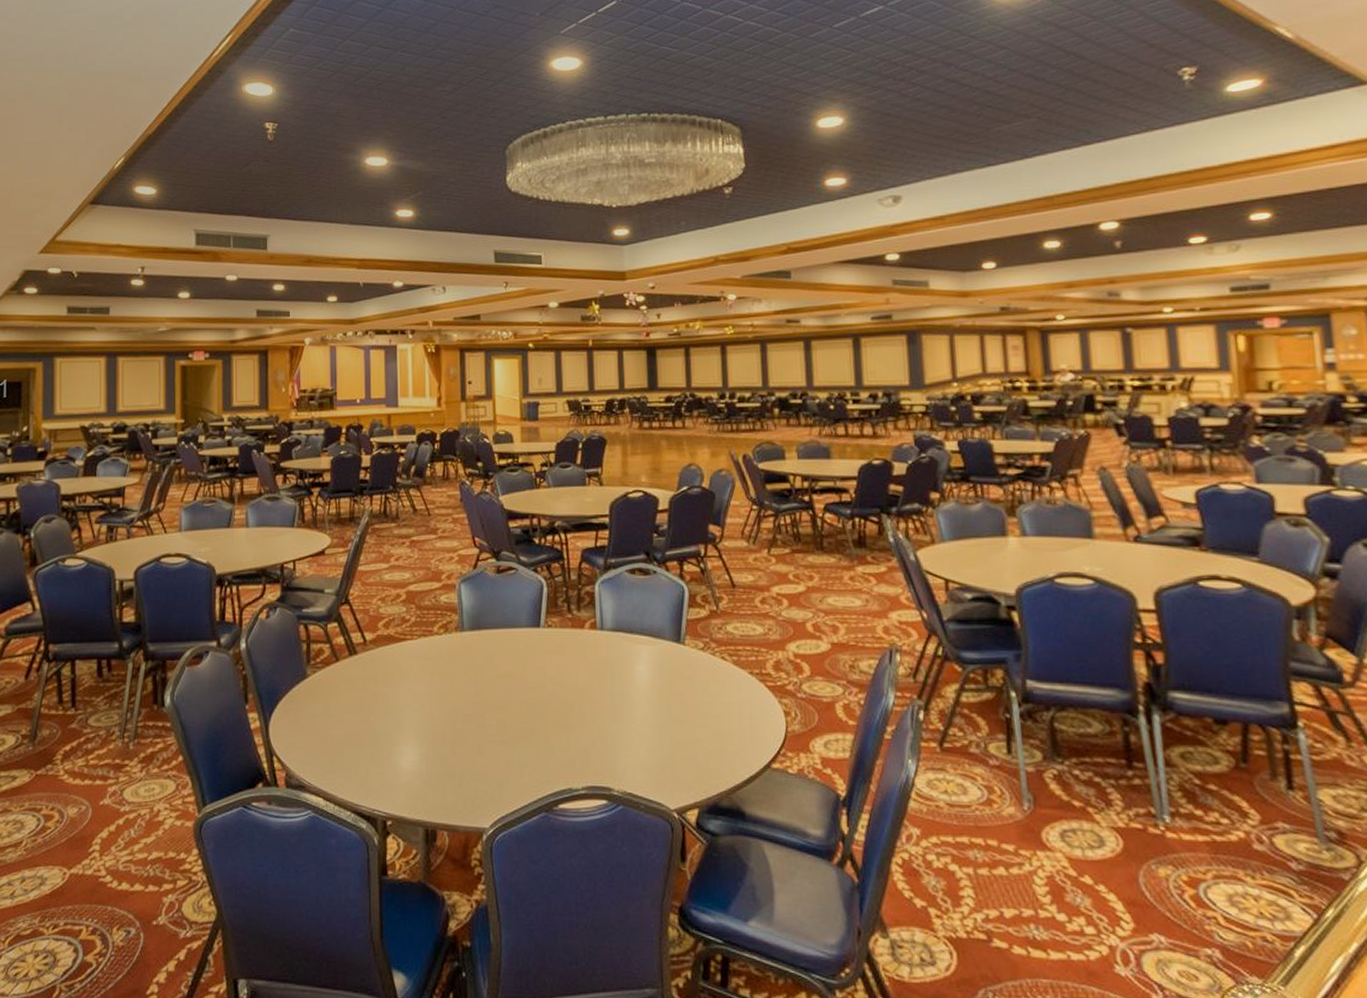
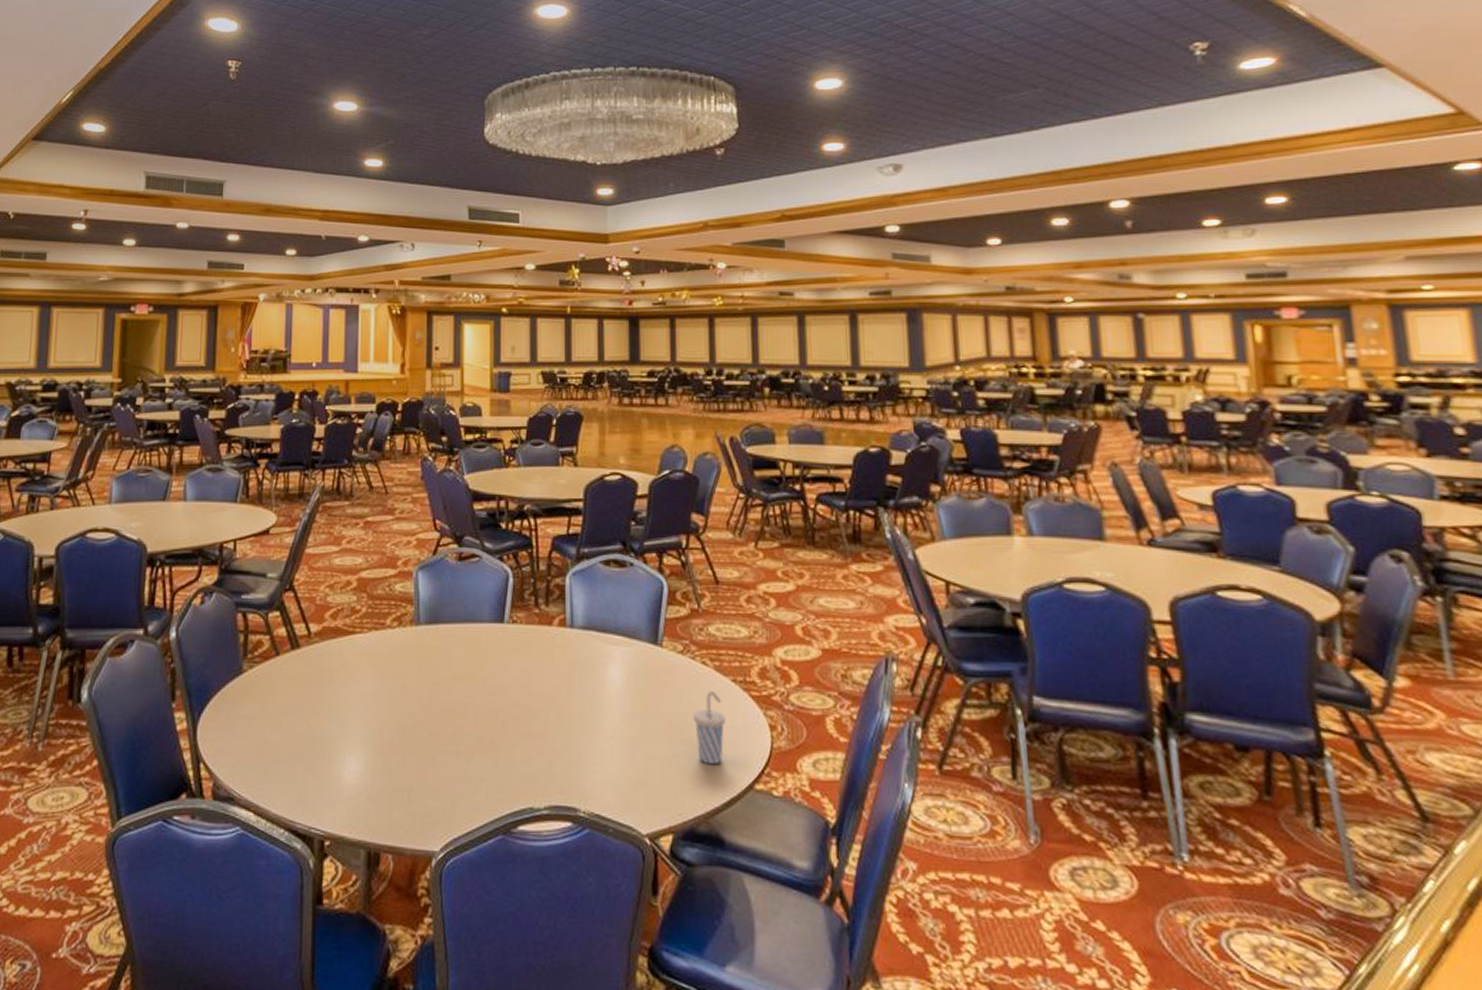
cup: none [714,682,744,748] -> present [693,690,726,765]

